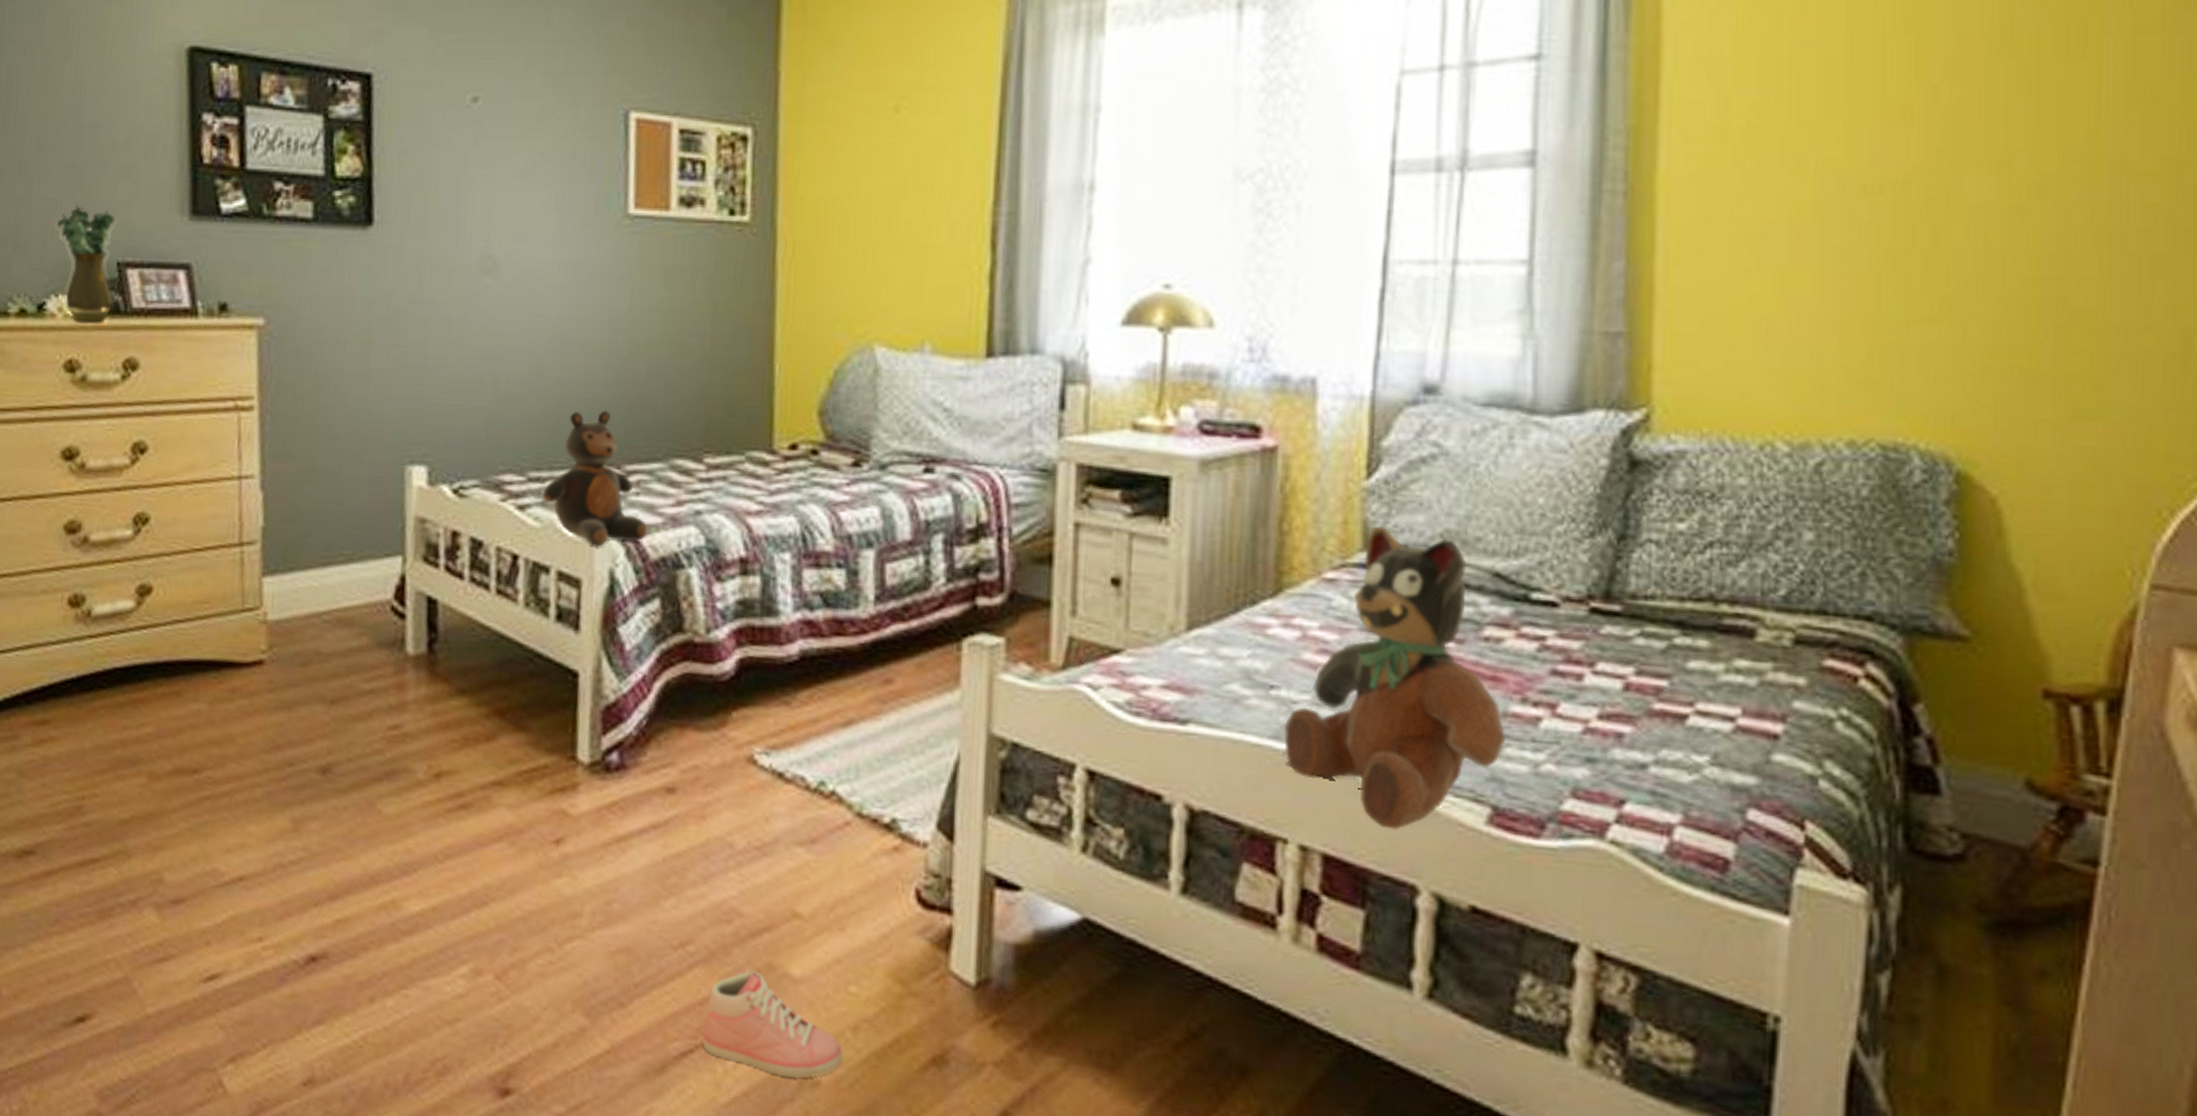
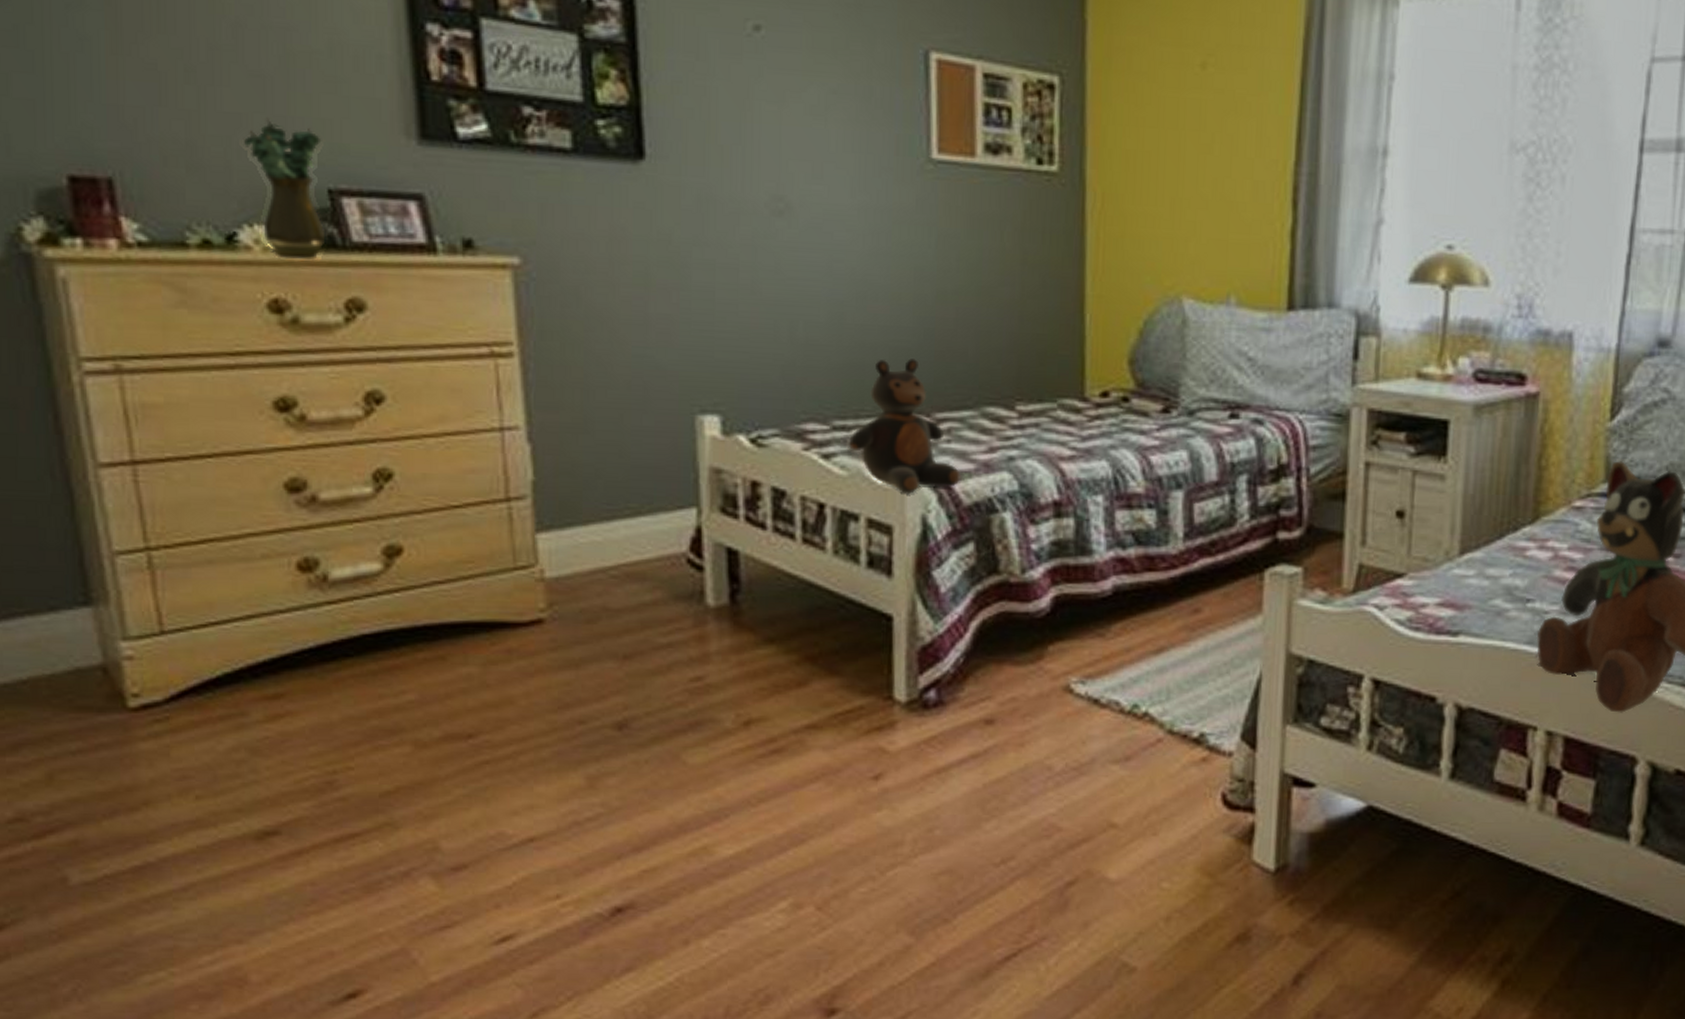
sneaker: present [701,969,844,1079] -> none [1024,877,1157,968]

